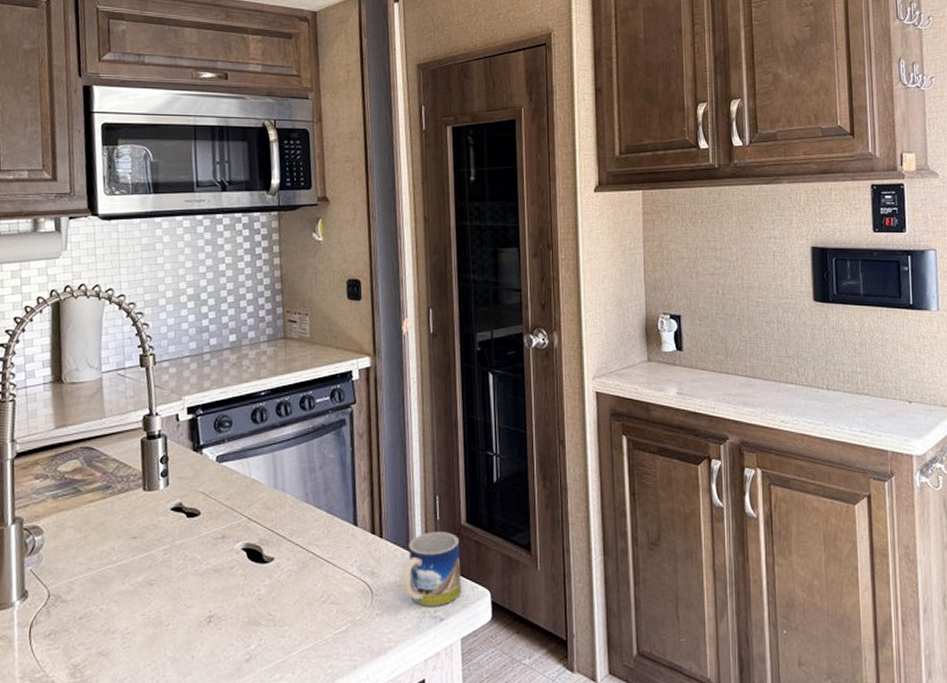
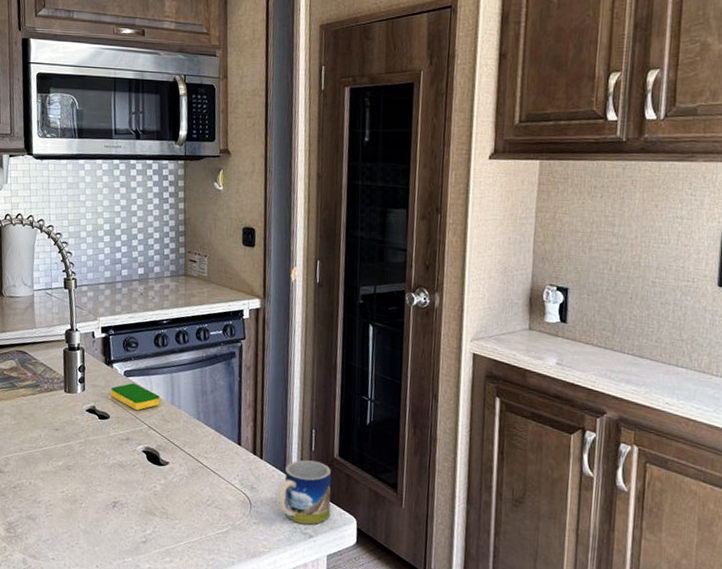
dish sponge: none [201,469,261,502] -> present [111,382,161,411]

